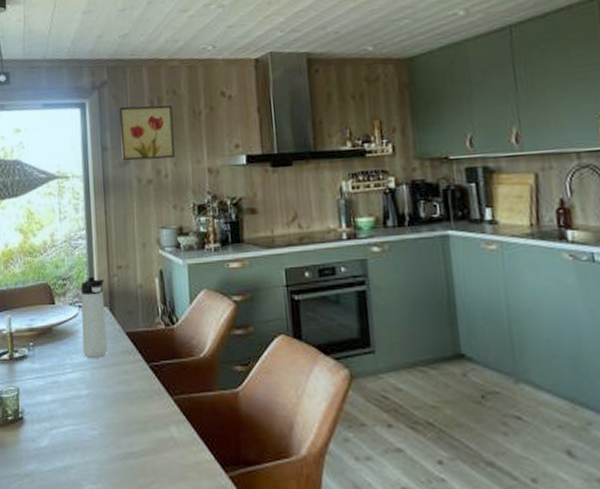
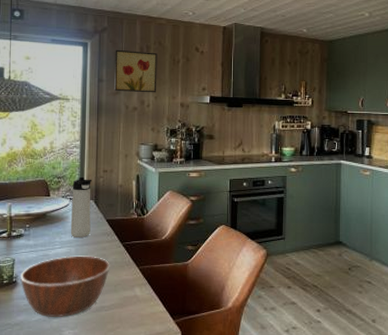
bowl: none [26,382,136,466] -> present [19,255,110,317]

